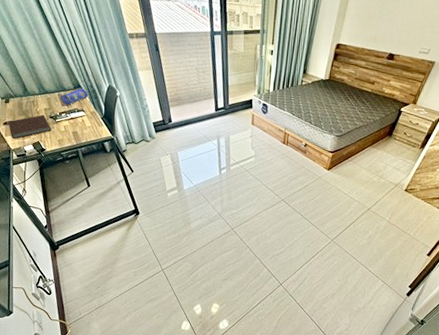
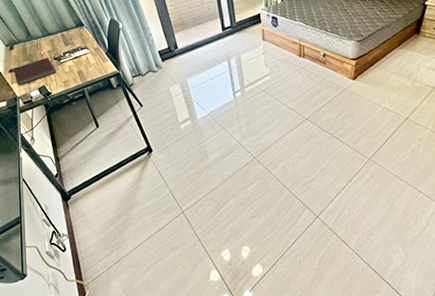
pencil case: present [60,87,89,105] -> none [62,25,91,45]

